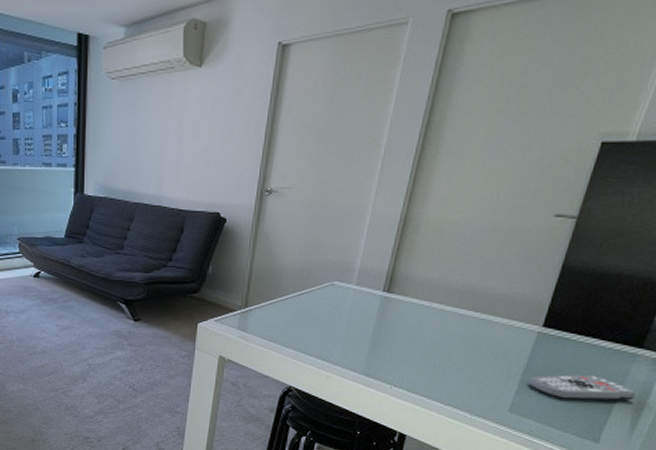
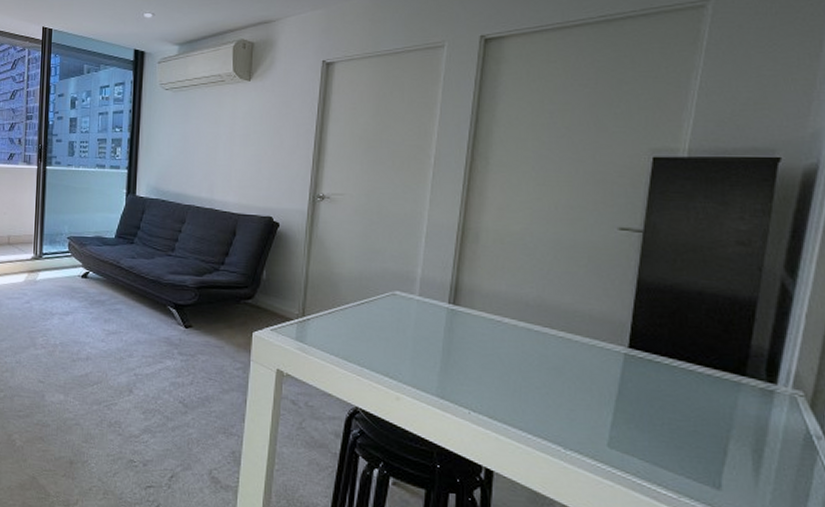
remote control: present [528,374,636,401] -> none [624,404,751,438]

